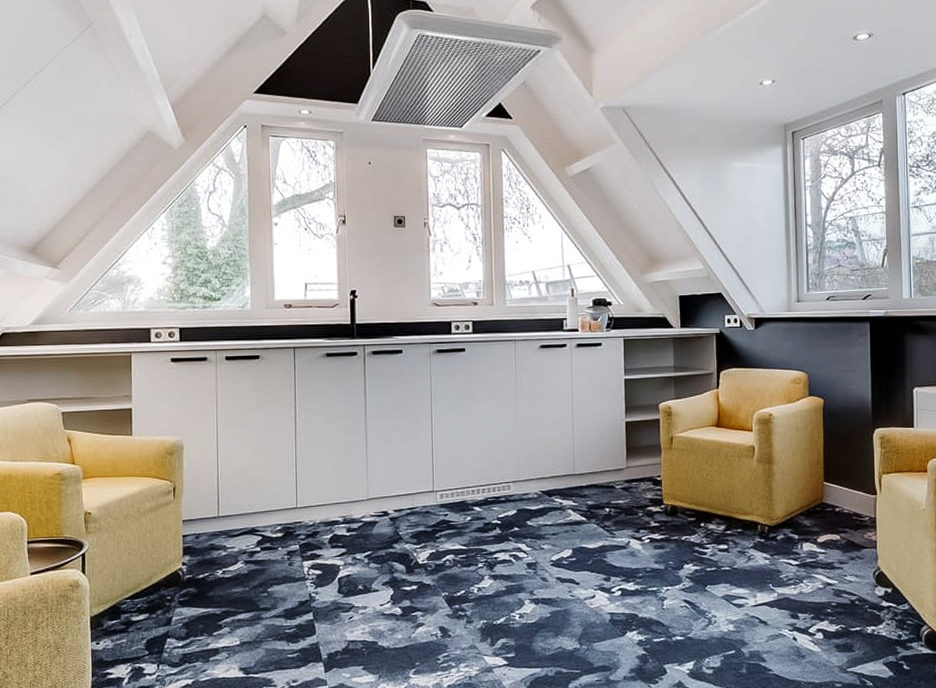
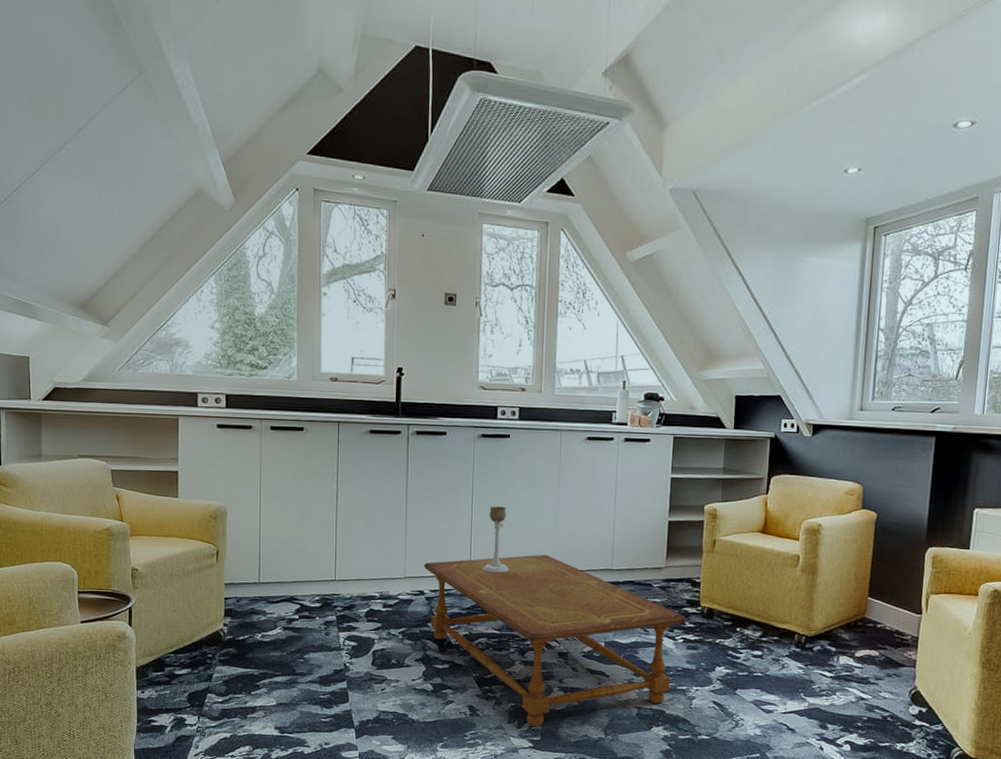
coffee table: none [387,464,651,643] -> present [424,554,687,727]
candle holder: none [446,420,472,487] -> present [483,506,509,573]

